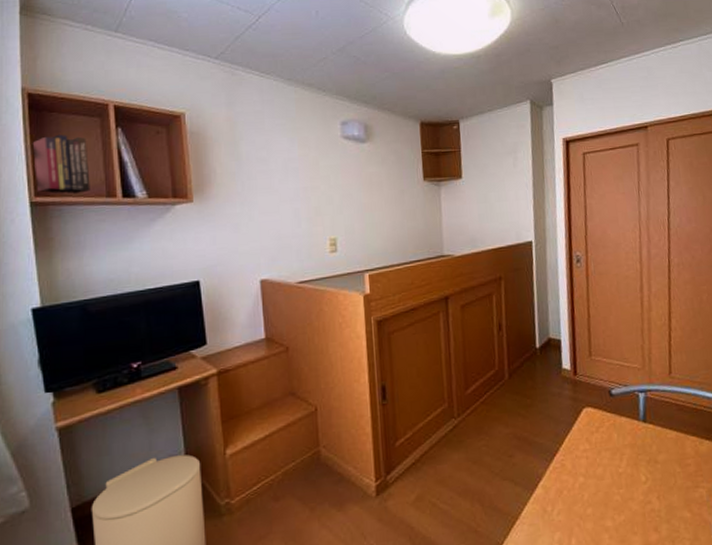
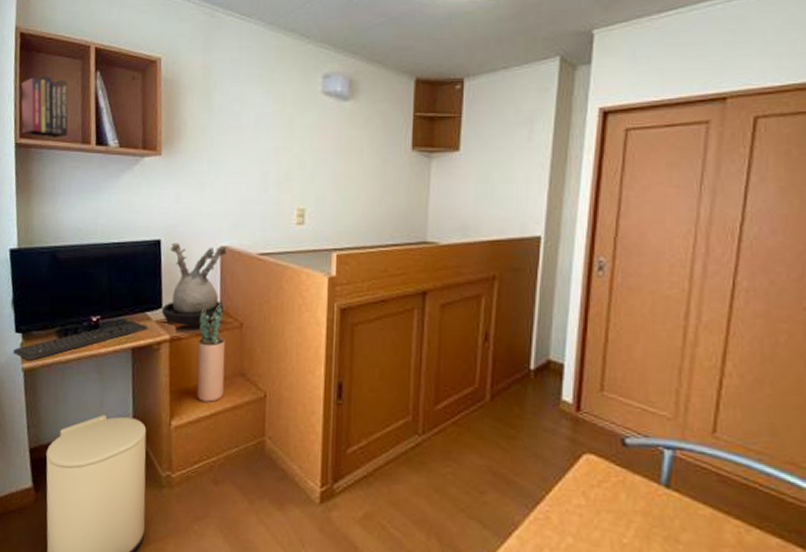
computer keyboard: none [43,361,194,419] -> present [13,321,148,361]
plant: none [206,280,269,359] -> present [161,242,227,328]
vase: none [245,328,276,426] -> present [197,300,226,402]

